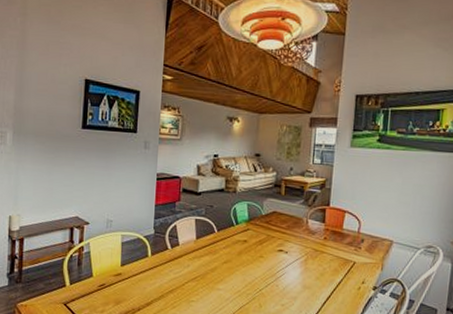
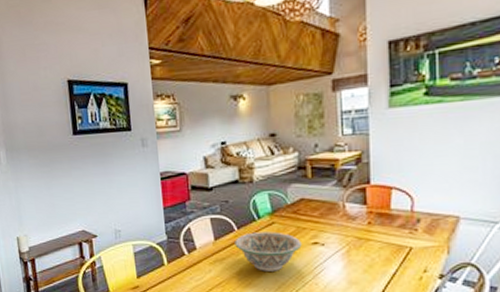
decorative bowl: none [213,235,270,272] -> present [235,232,302,271]

